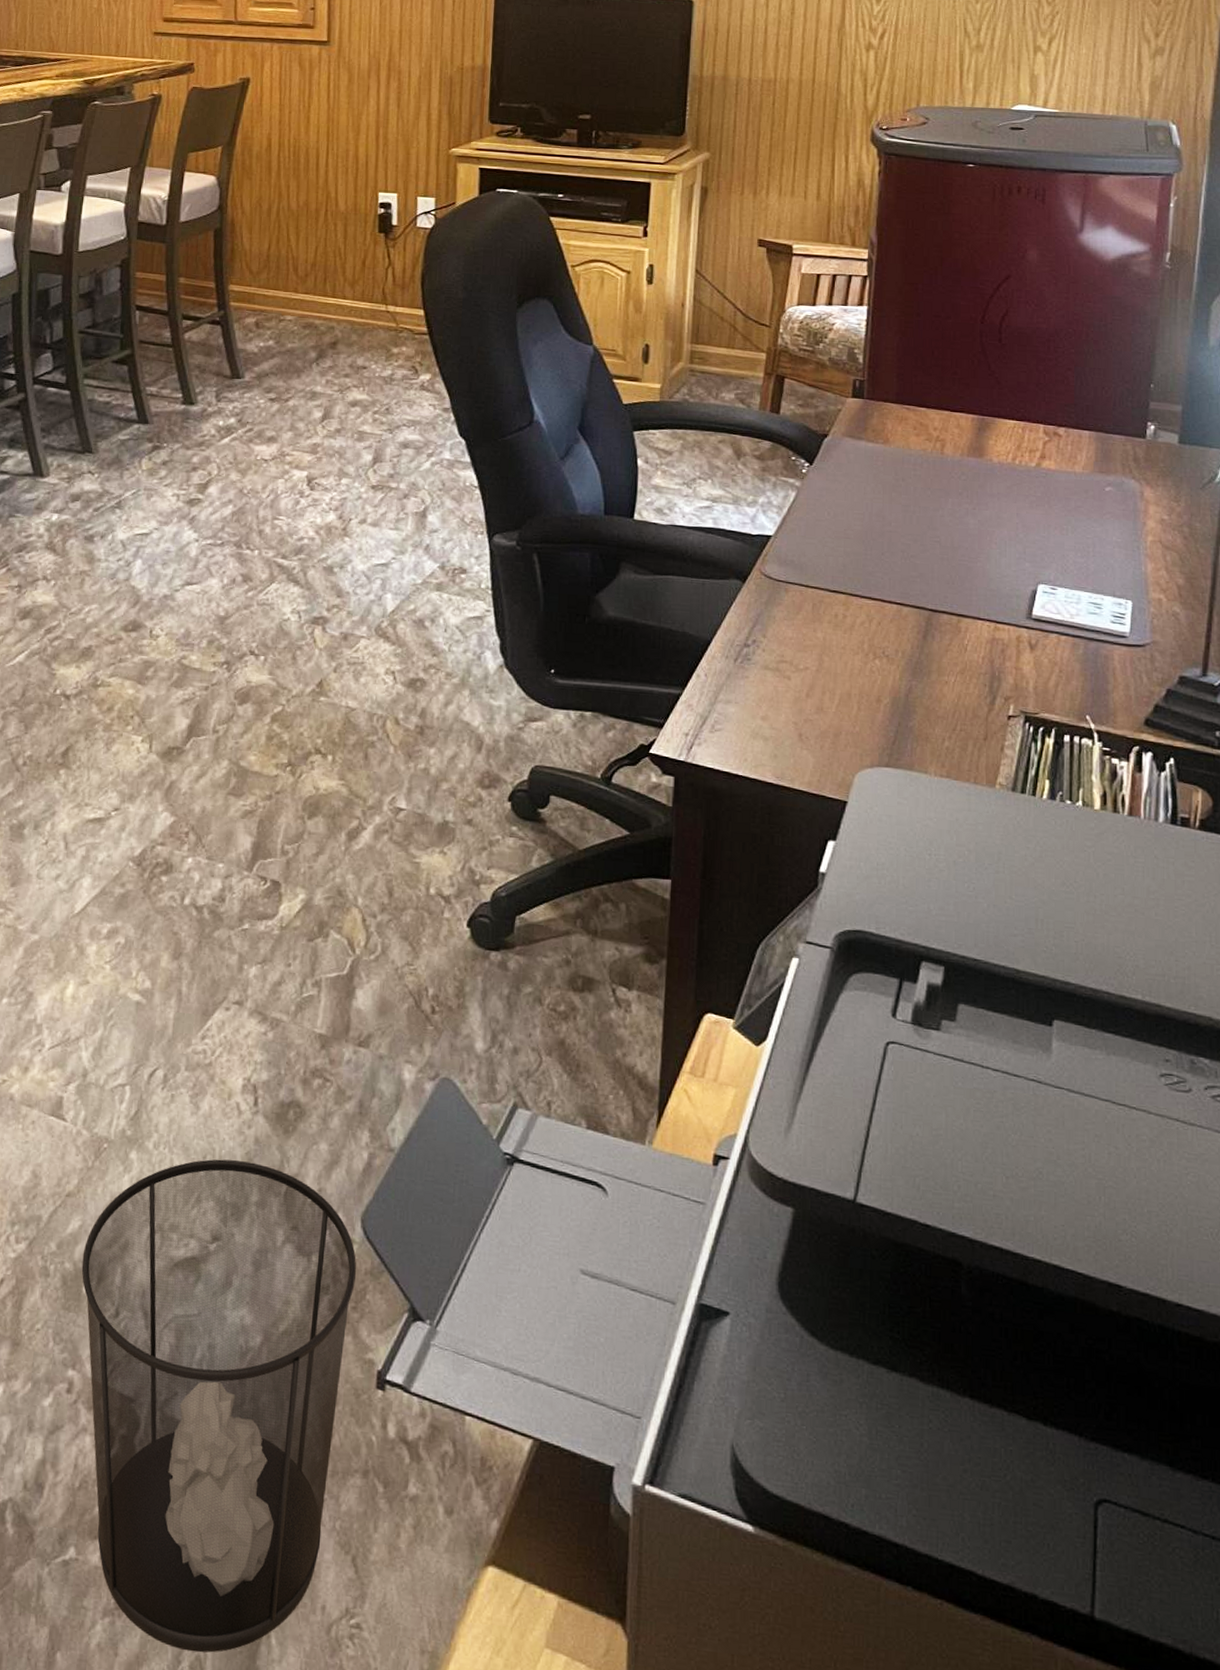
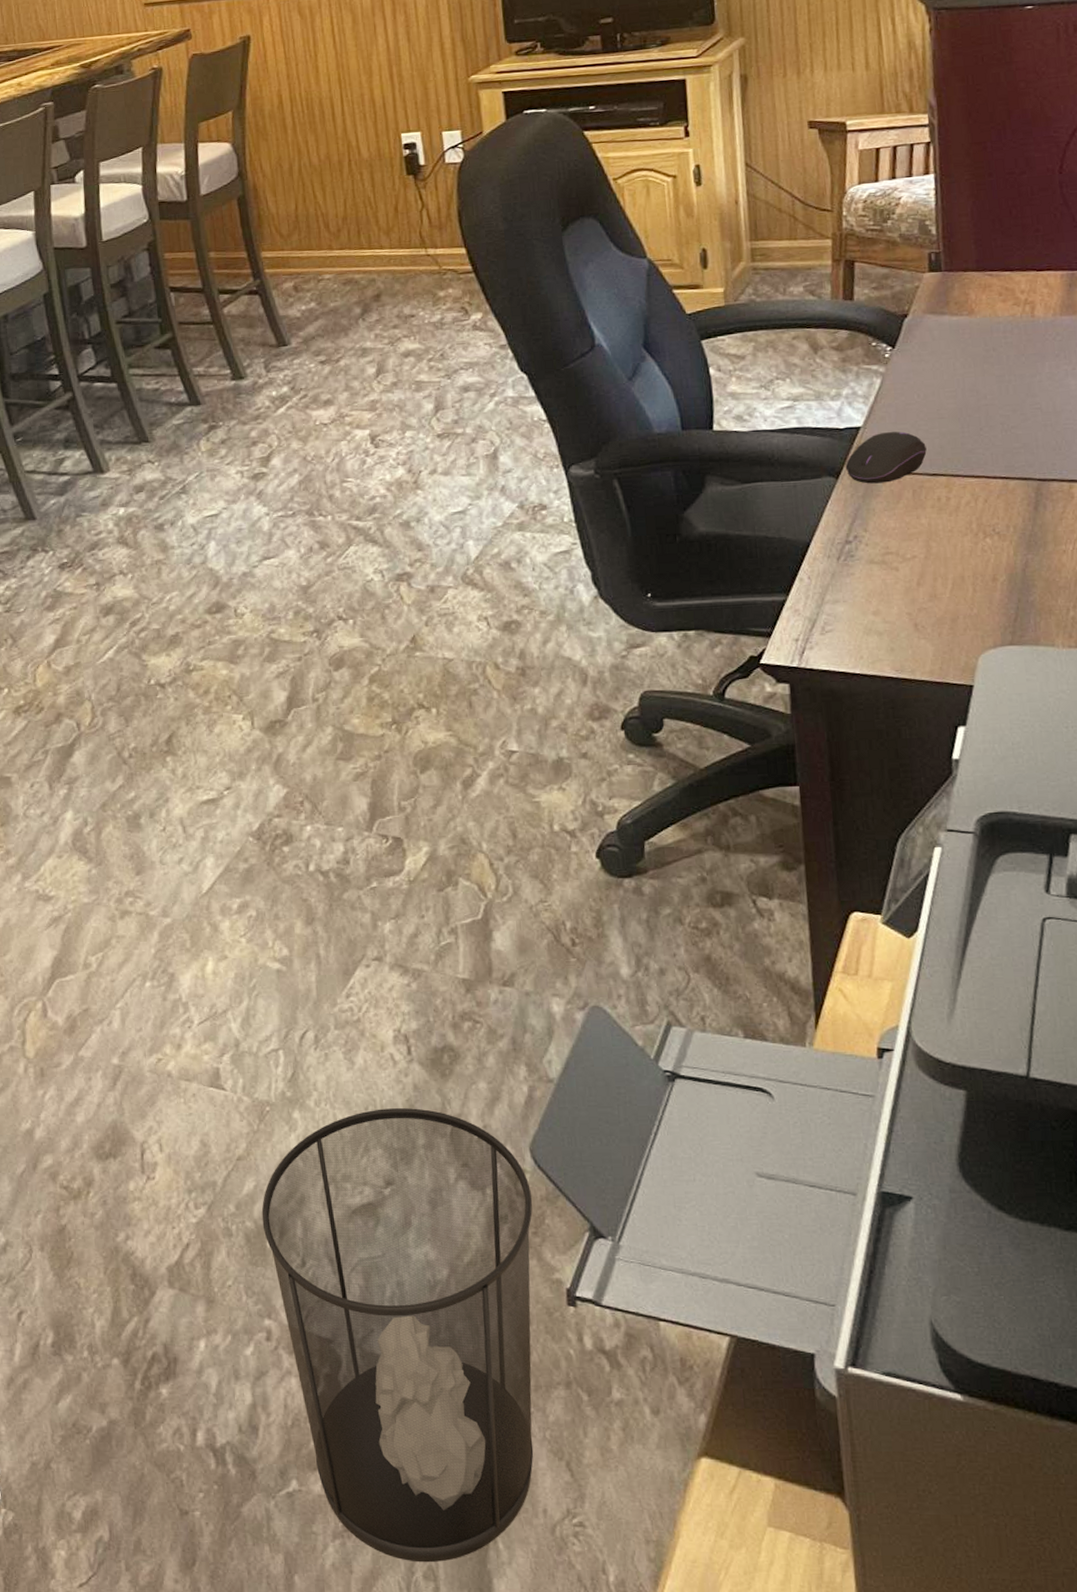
computer mouse: none [753,544,830,593] -> present [845,431,927,484]

